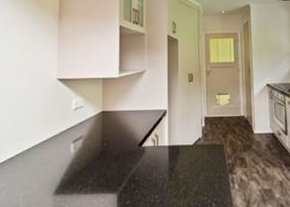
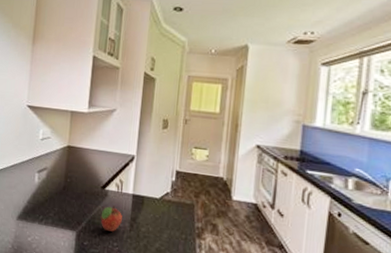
fruit: none [140,160,161,186] -> present [100,205,122,232]

